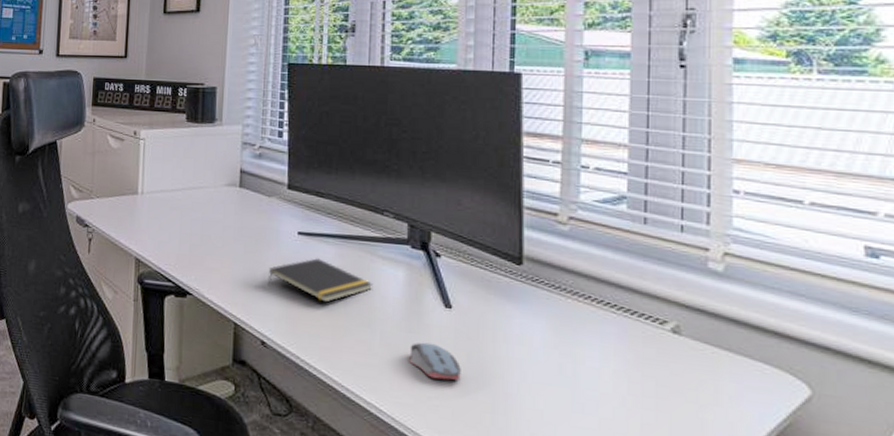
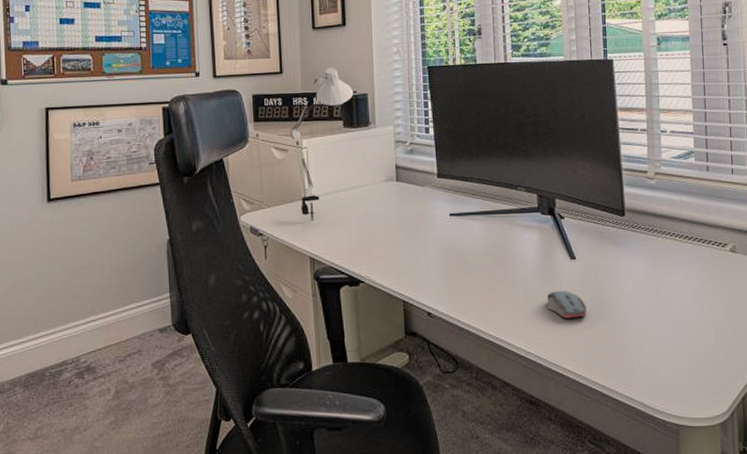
desk lamp: none [128,54,202,218] -> present [290,66,354,220]
notepad: present [267,258,374,303] -> none [428,234,514,271]

